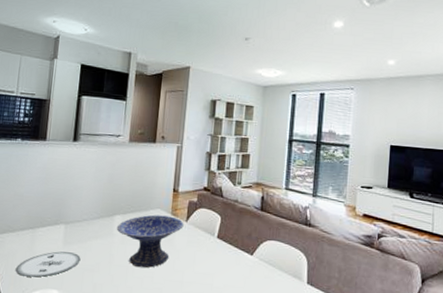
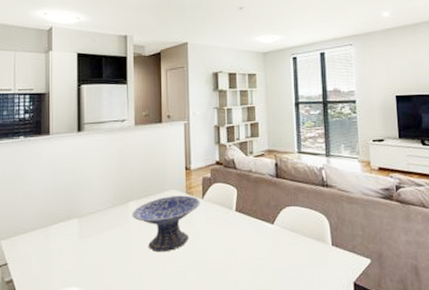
plate: present [15,251,81,278] -> none [31,246,98,278]

